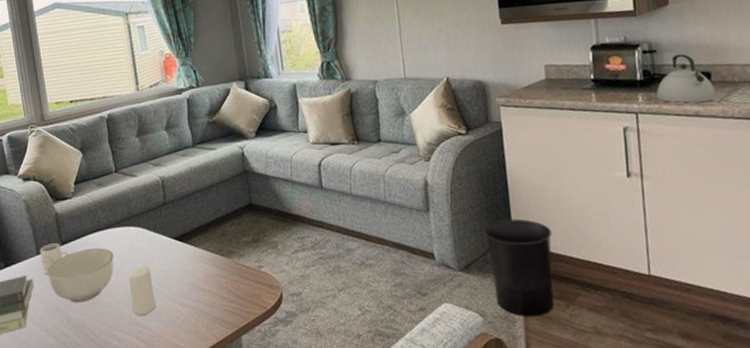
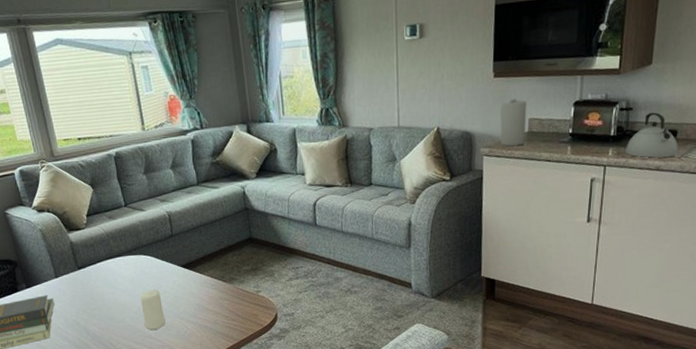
mug: present [39,243,68,275] -> none [58,268,85,295]
bowl: present [46,248,114,303] -> none [65,273,127,319]
waste bin: present [483,218,554,317] -> none [456,255,515,336]
paper towel holder: none [512,45,544,96] -> present [500,98,527,147]

